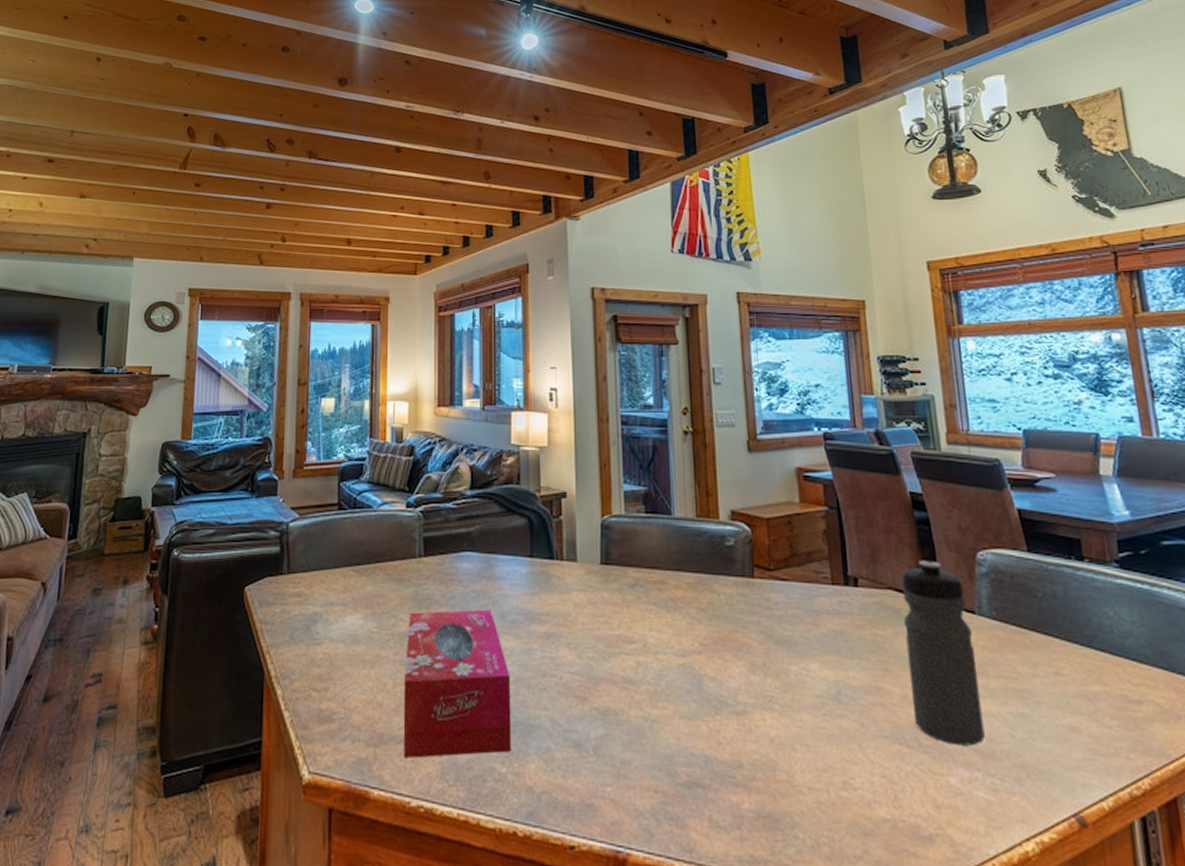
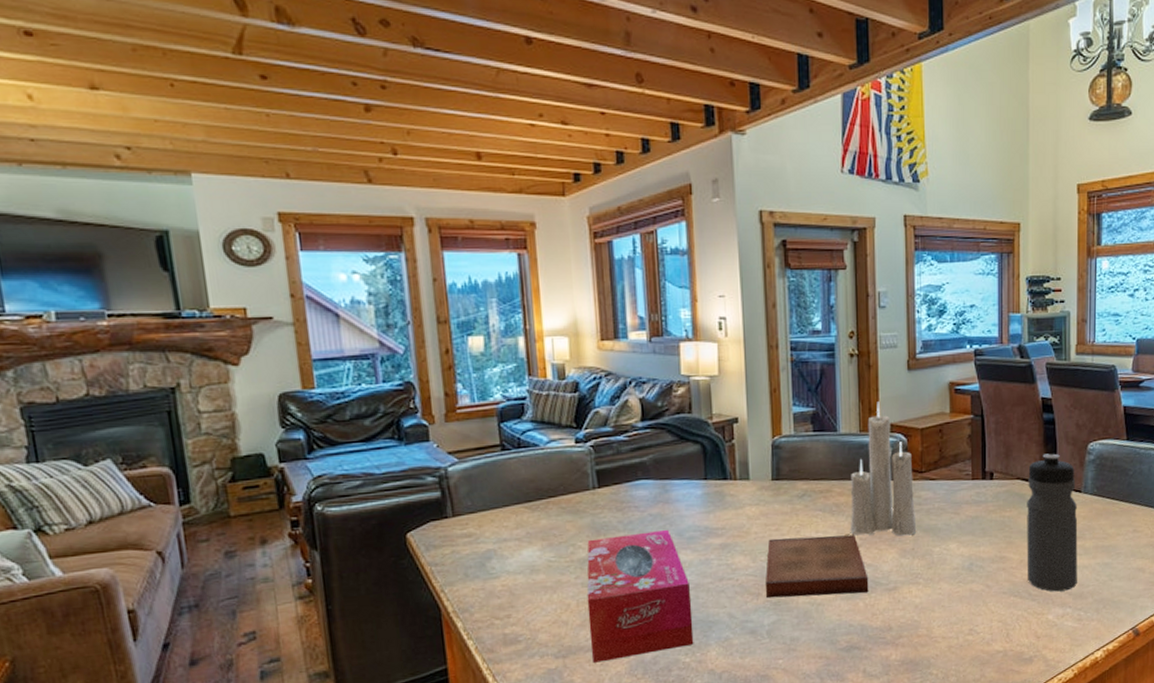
book: none [593,632,713,714] -> present [765,535,869,599]
candle: none [688,484,768,646] -> present [850,401,917,536]

